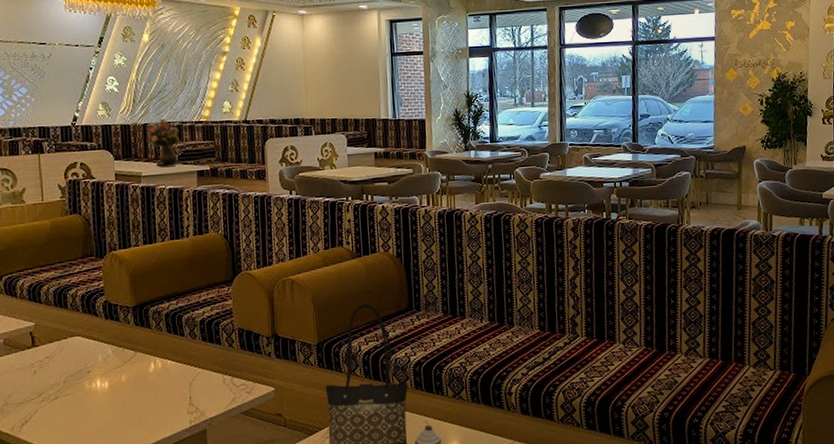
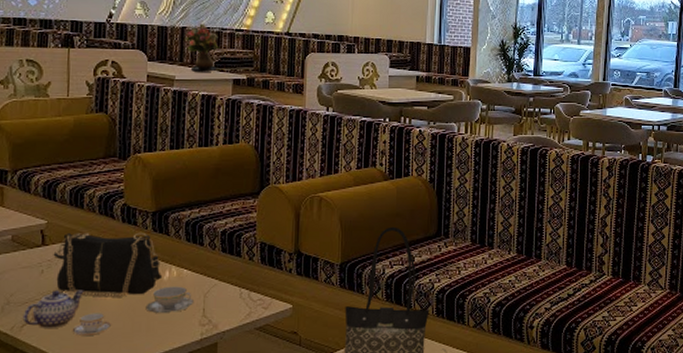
teapot: none [21,386,76,427] -> present [22,290,84,328]
handbag: none [43,327,148,393] -> present [53,232,163,298]
teacup: none [68,408,105,432] -> present [72,313,112,337]
teacup: none [135,377,180,405] -> present [145,286,194,314]

